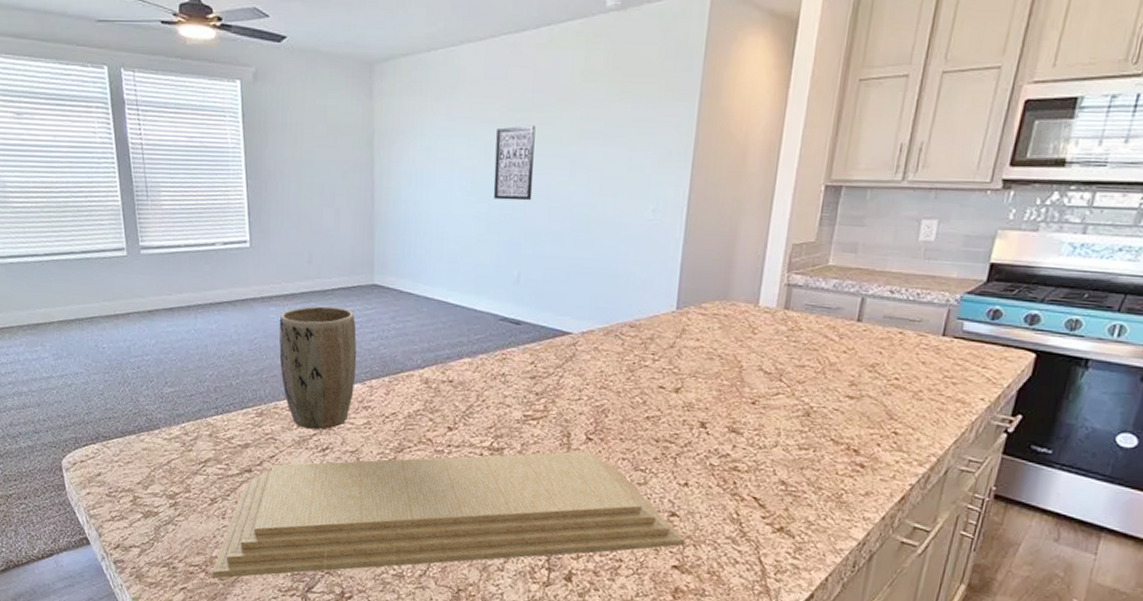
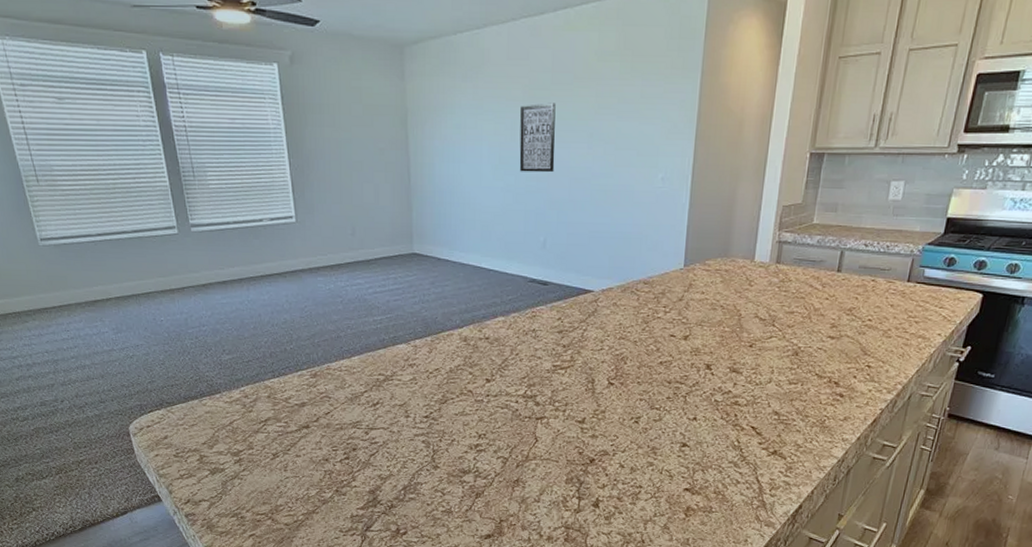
cutting board: present [212,451,685,579] -> none [278,394,695,525]
plant pot: present [279,306,357,430] -> none [327,275,401,387]

